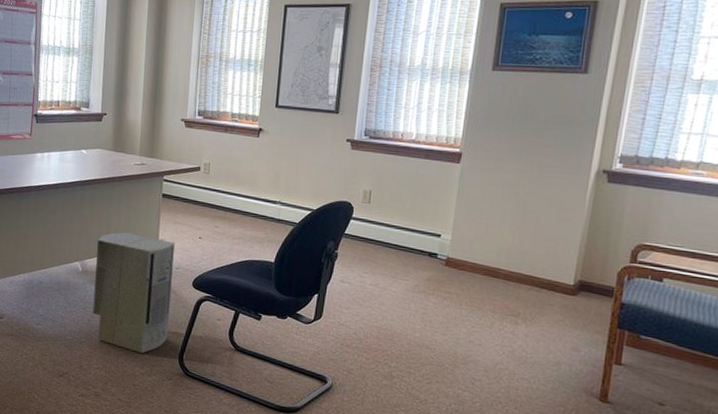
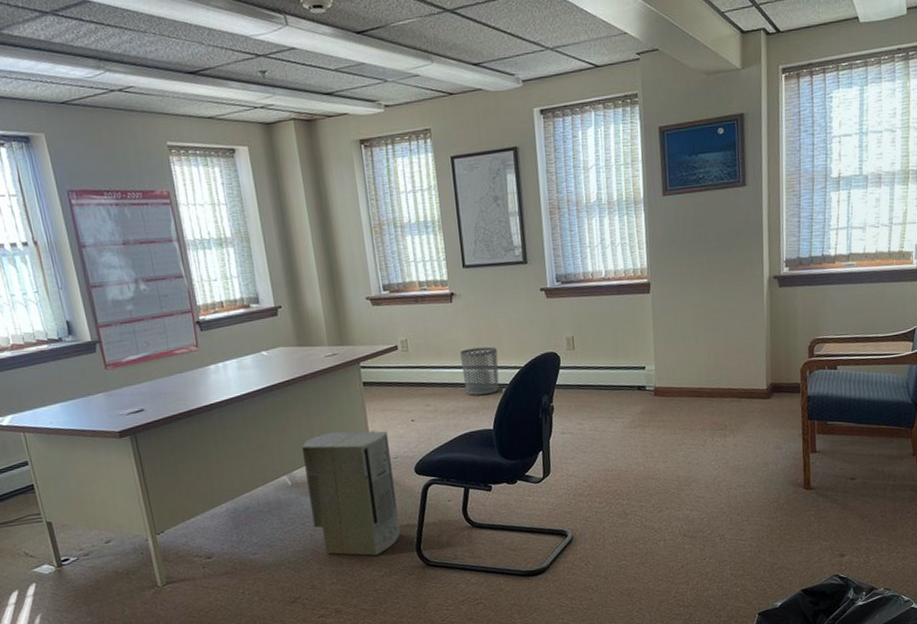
waste bin: none [255,182,293,229] -> present [460,346,500,396]

